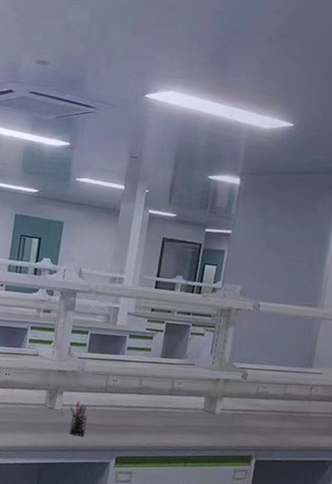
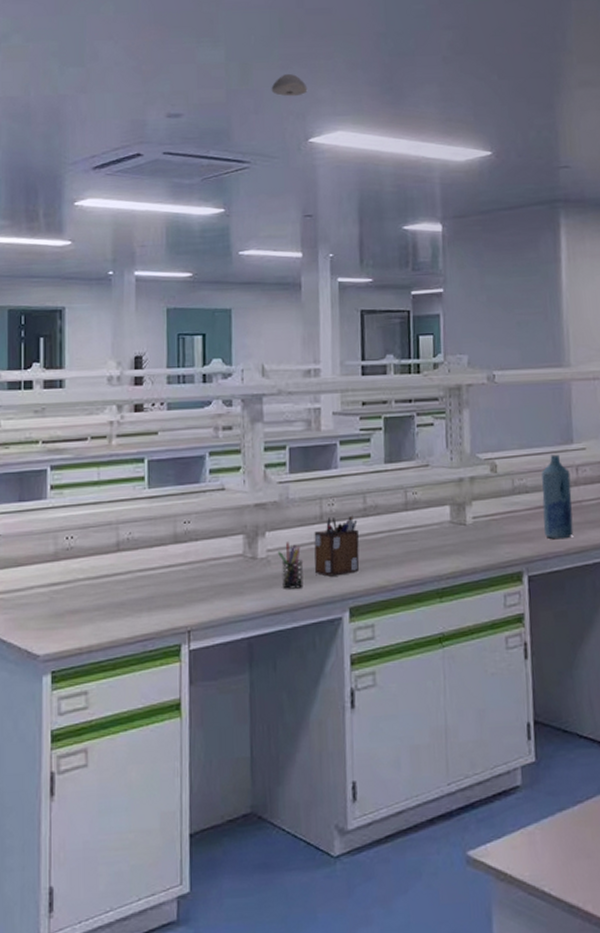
desk organizer: none [94,389,133,433] -> present [314,515,360,577]
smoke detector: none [121,38,151,58] -> present [271,74,308,97]
bottle: none [275,373,305,438] -> present [542,454,574,539]

